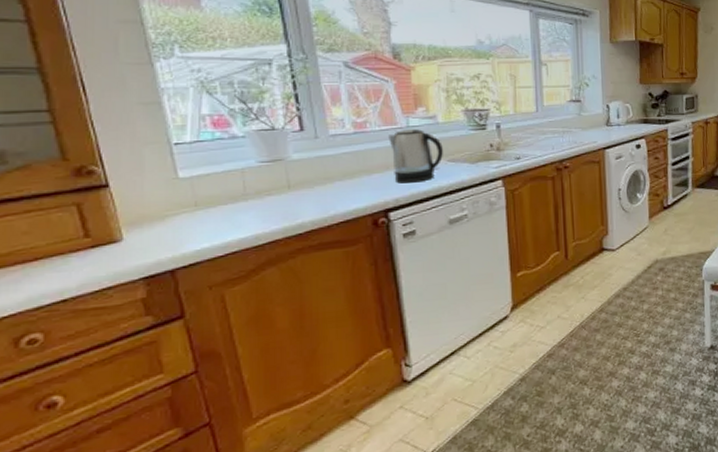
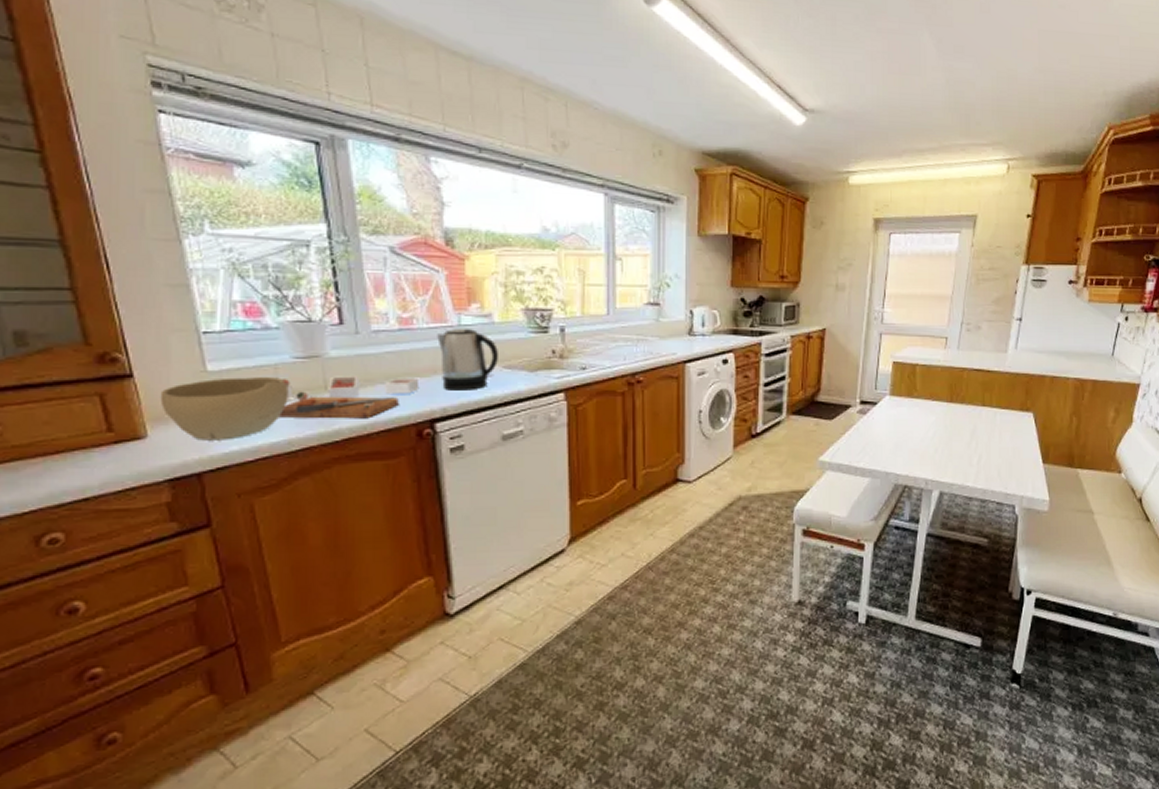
bowl: none [134,180,255,241] -> present [160,377,289,441]
cutting board: none [247,174,374,216] -> present [279,376,420,419]

